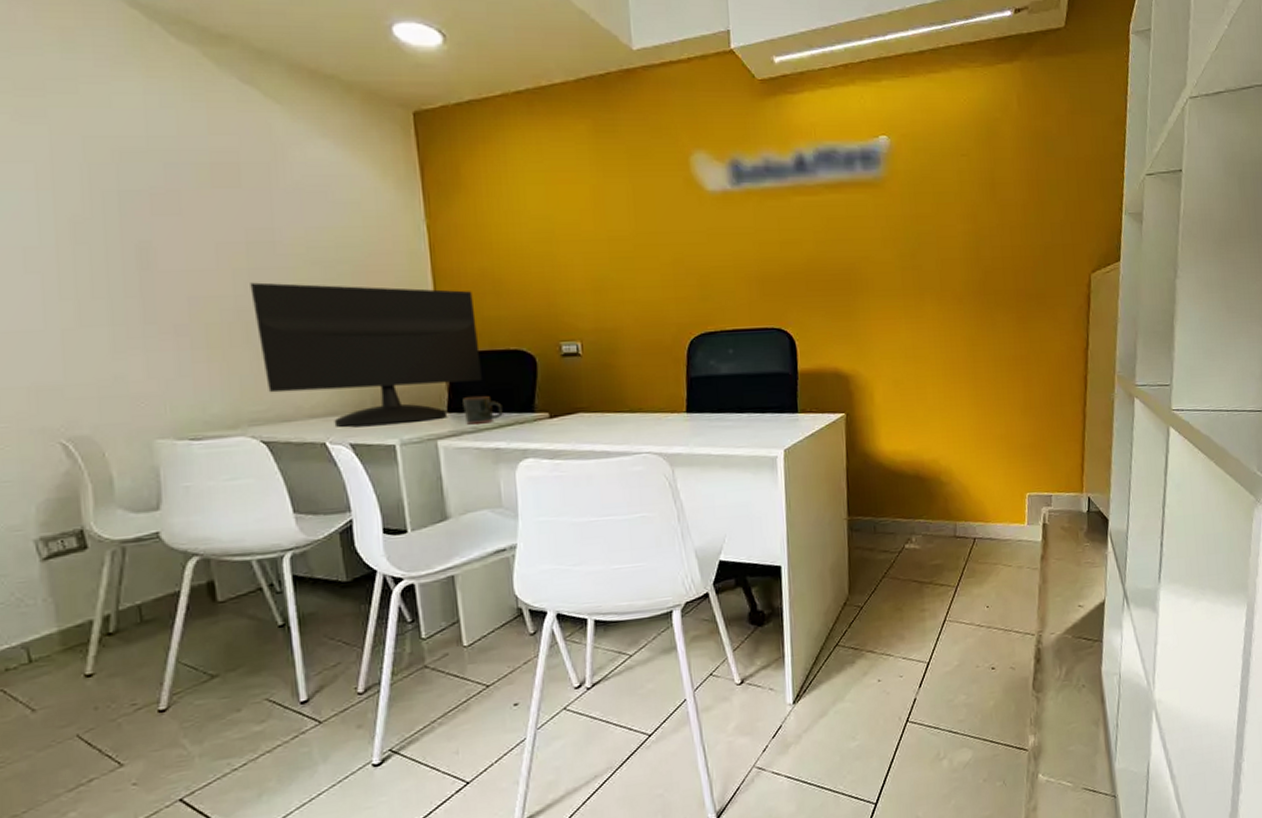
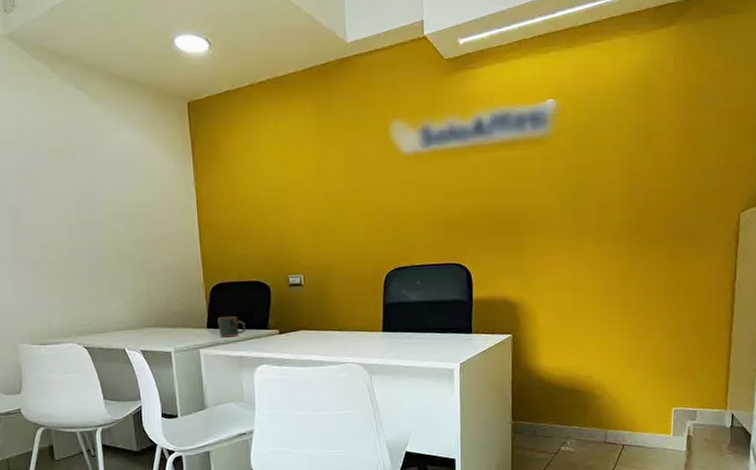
computer monitor: present [250,282,482,428] -> none [79,232,231,339]

